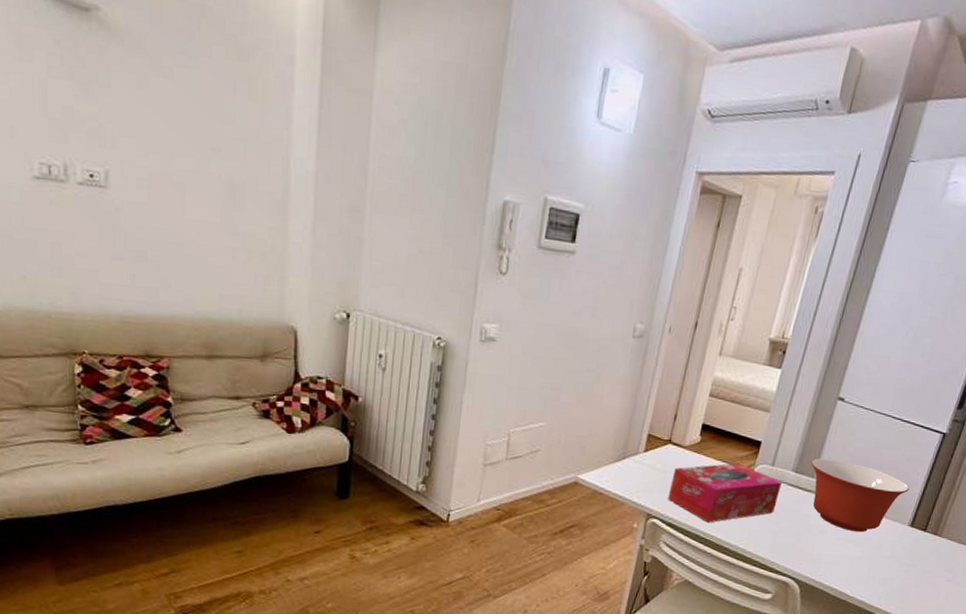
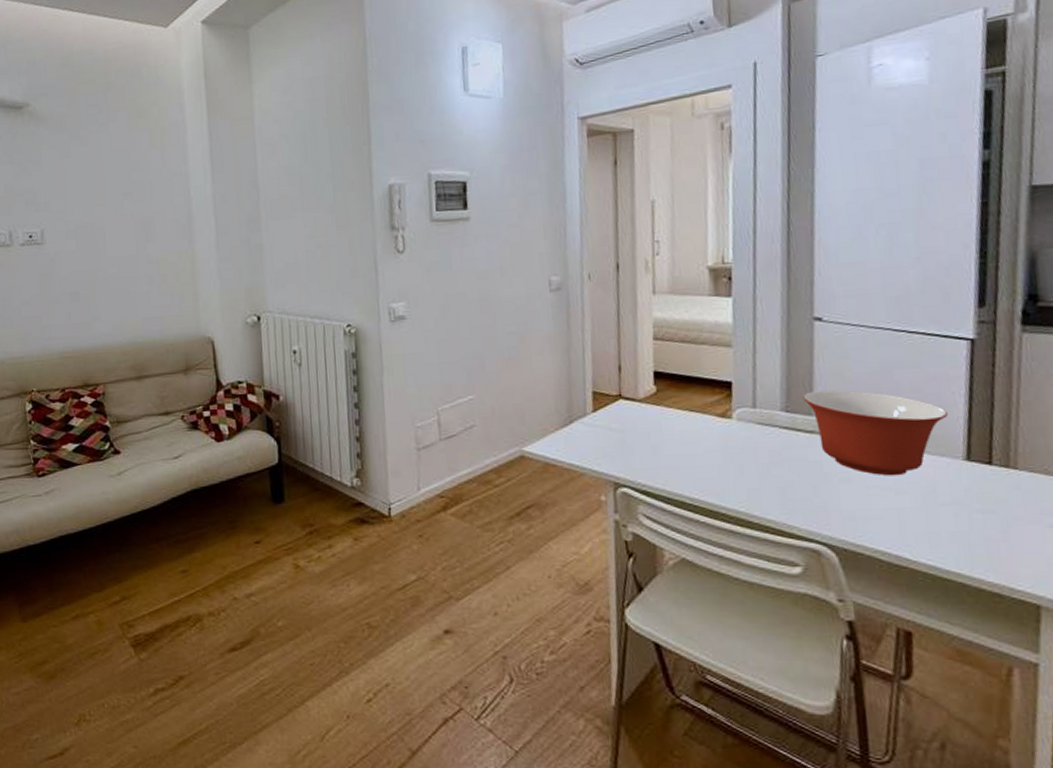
tissue box: present [668,463,782,523] -> none [633,410,773,486]

